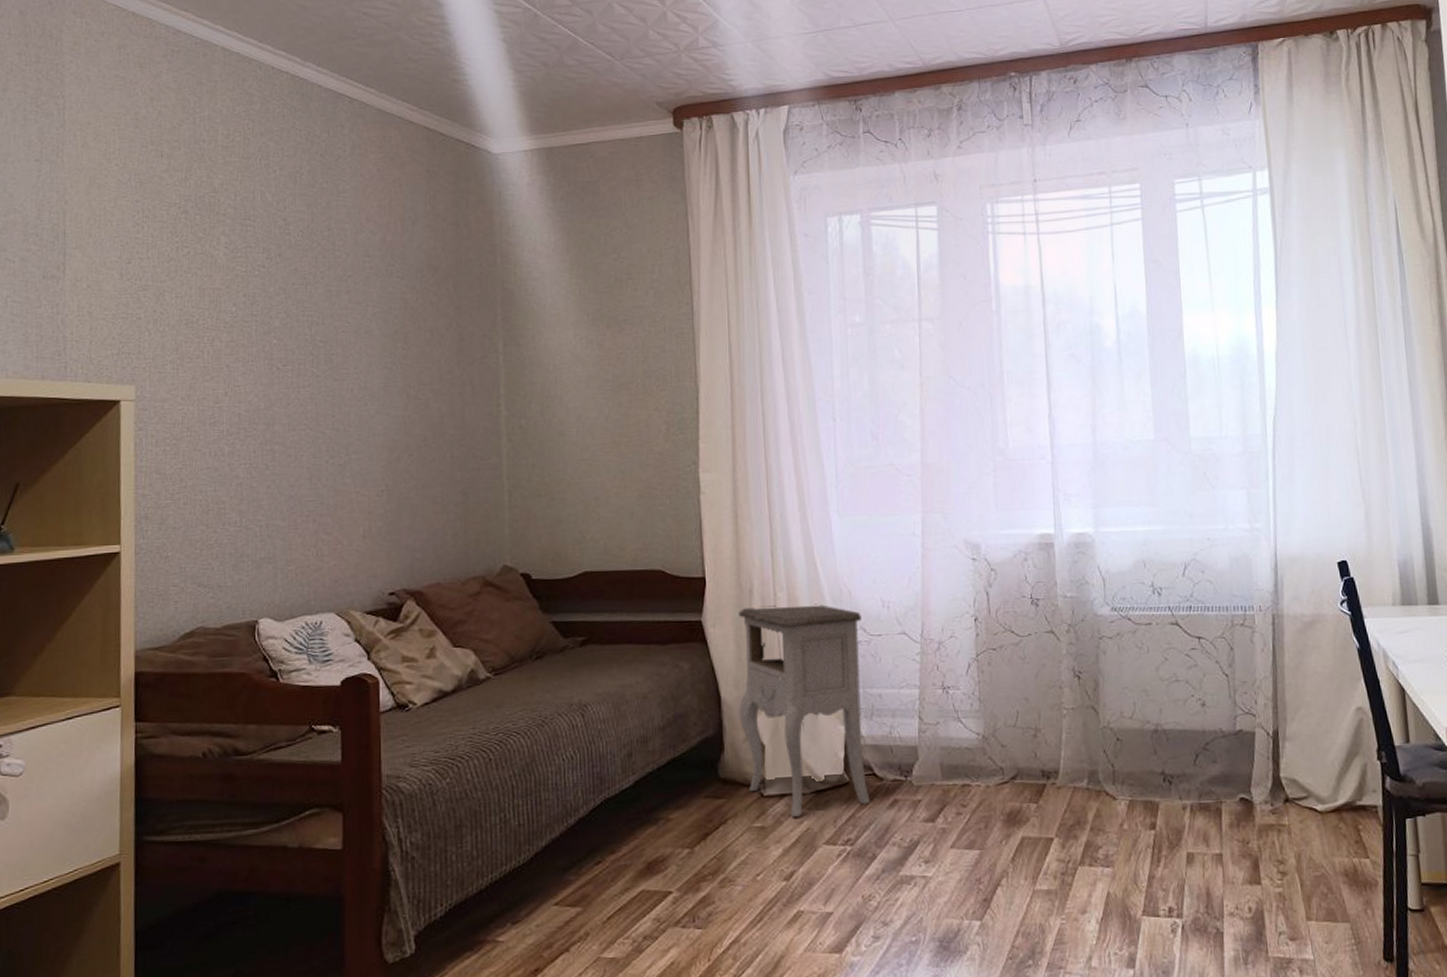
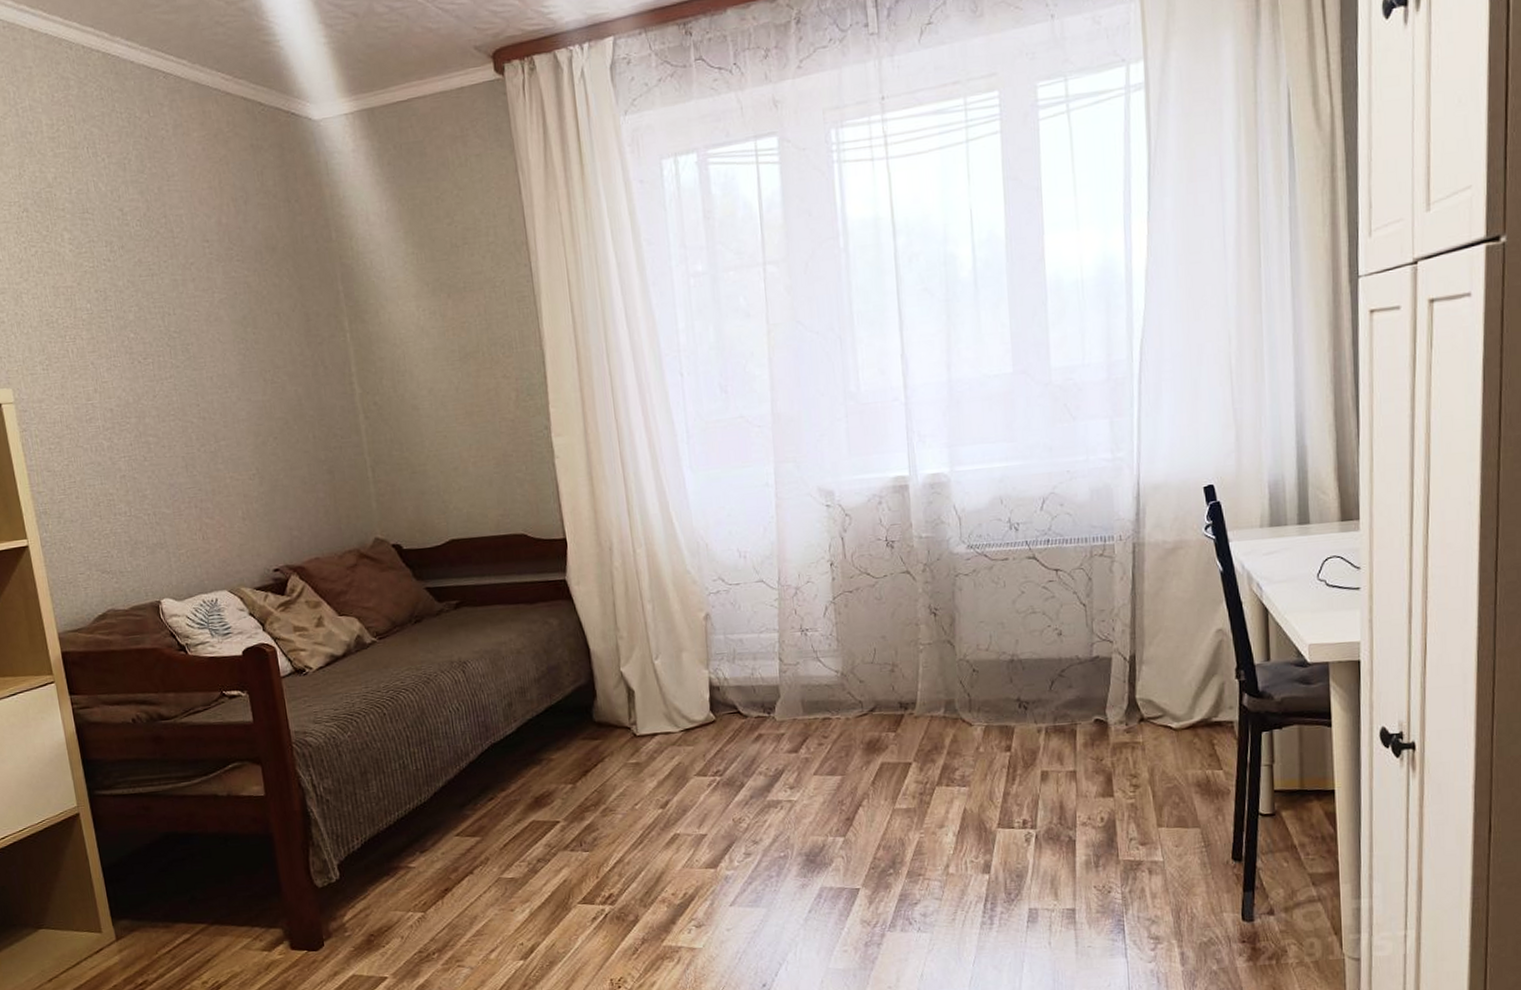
nightstand: present [739,603,871,817] -> none [601,557,737,753]

